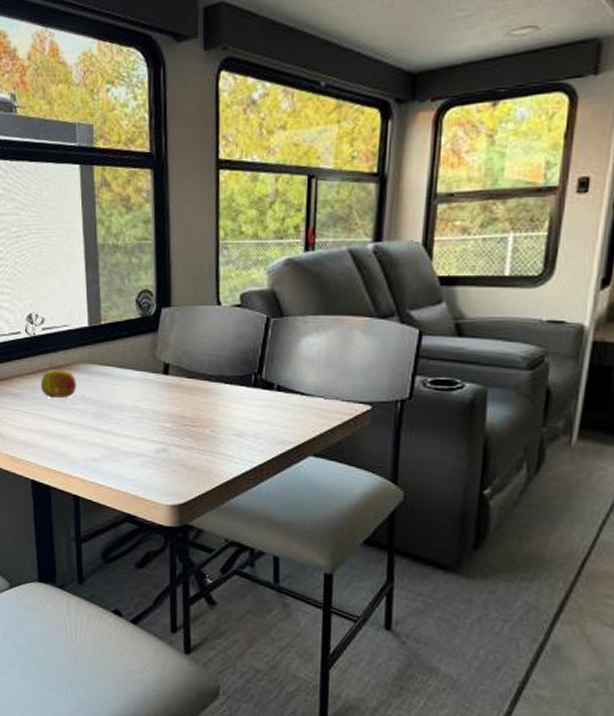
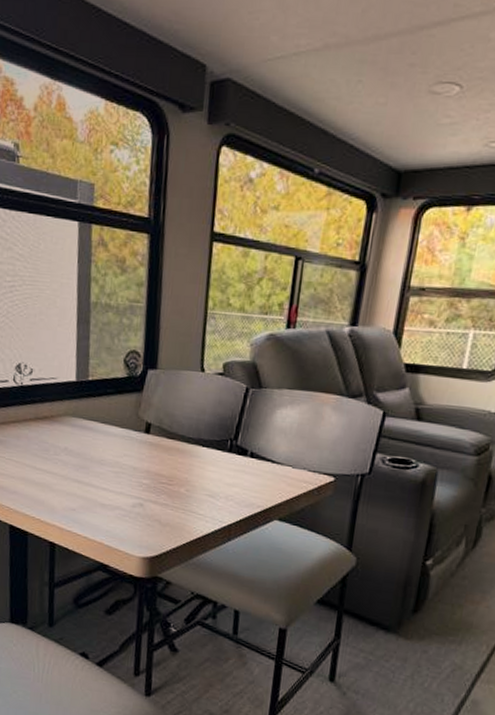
fruit: present [40,369,76,399] -> none [24,419,60,448]

